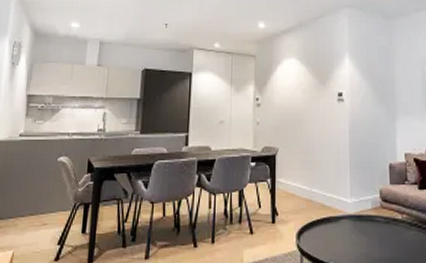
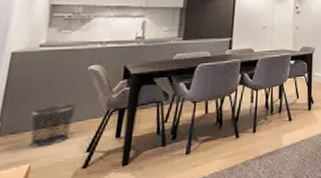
waste bin: none [12,195,50,234] -> present [28,104,78,147]

